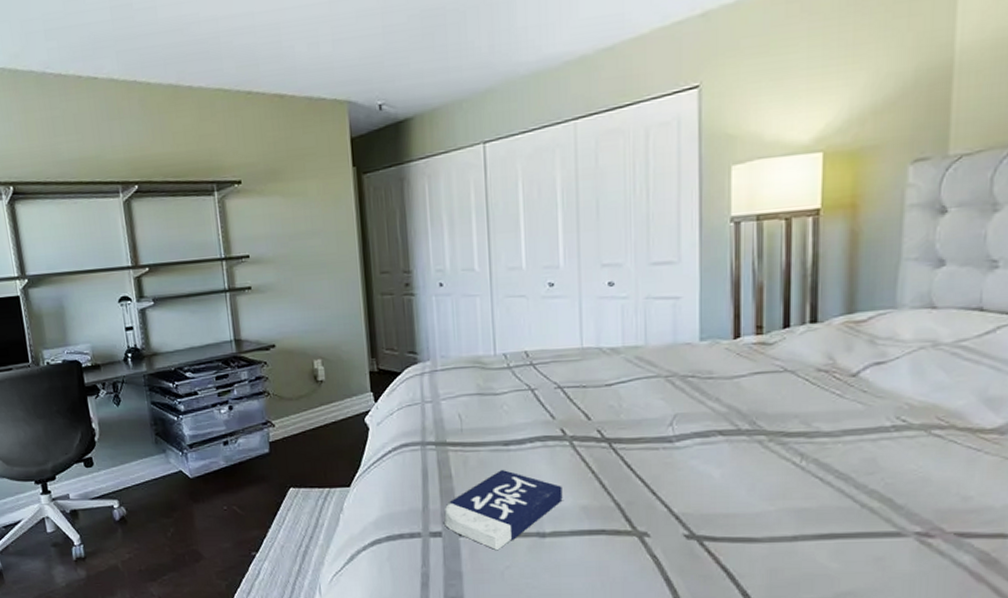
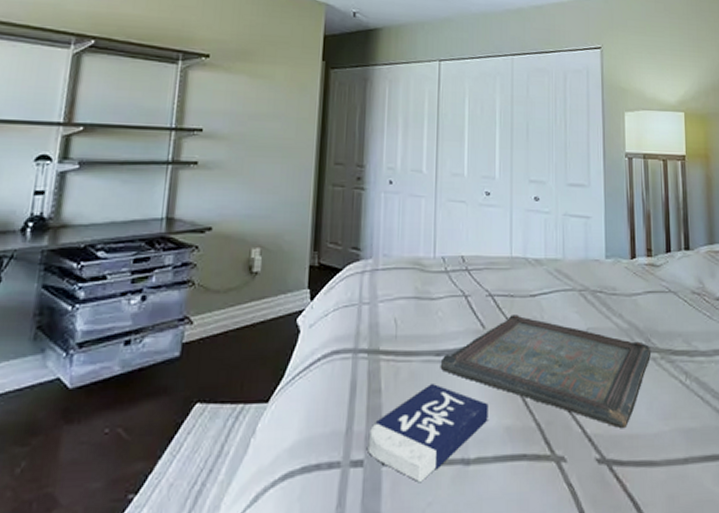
serving tray: none [509,404,757,509] -> present [440,315,652,429]

